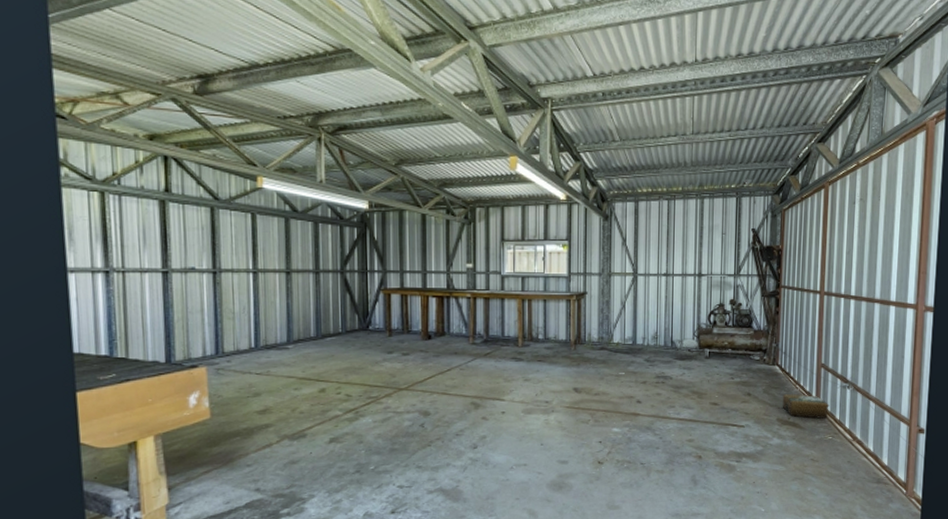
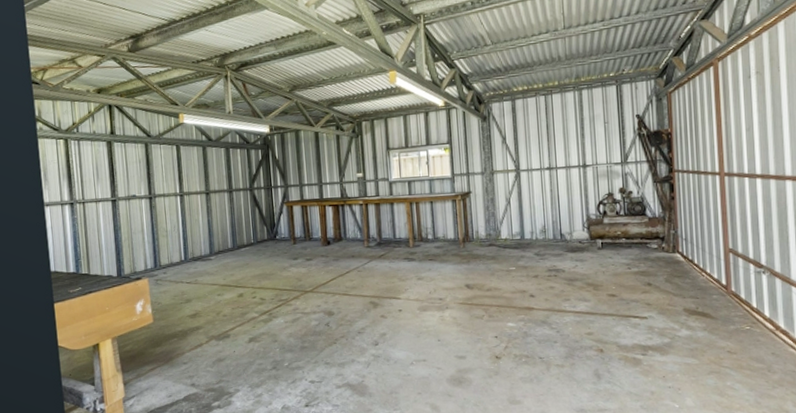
cardboard box: present [782,394,829,419] -> none [687,282,743,308]

